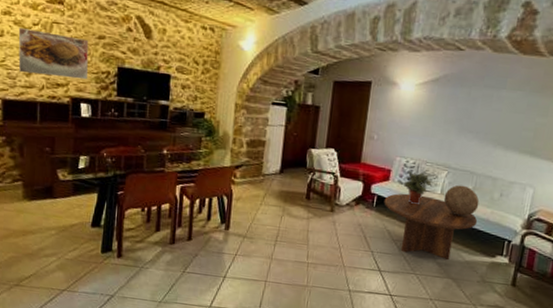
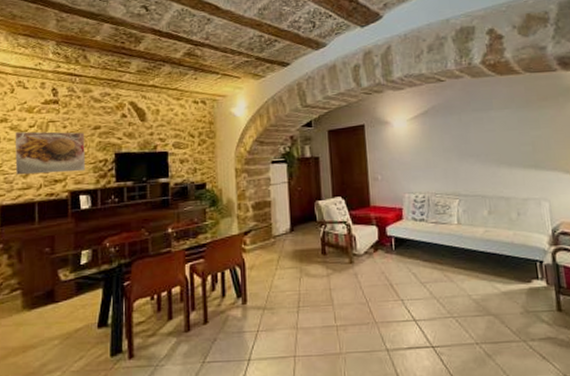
coffee table: present [384,193,478,260] -> none [402,228,503,295]
potted plant: present [403,171,433,204] -> none [417,205,448,239]
decorative sphere: present [443,184,480,217] -> none [461,211,500,244]

